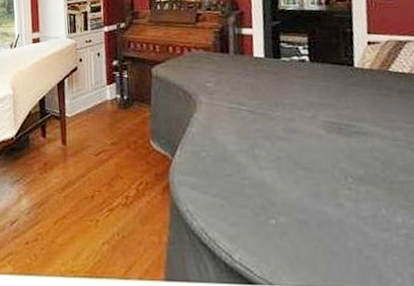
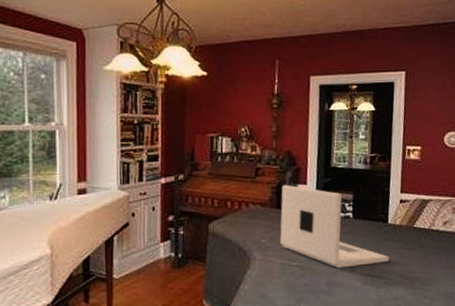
laptop: none [225,29,360,115] -> present [280,184,389,269]

